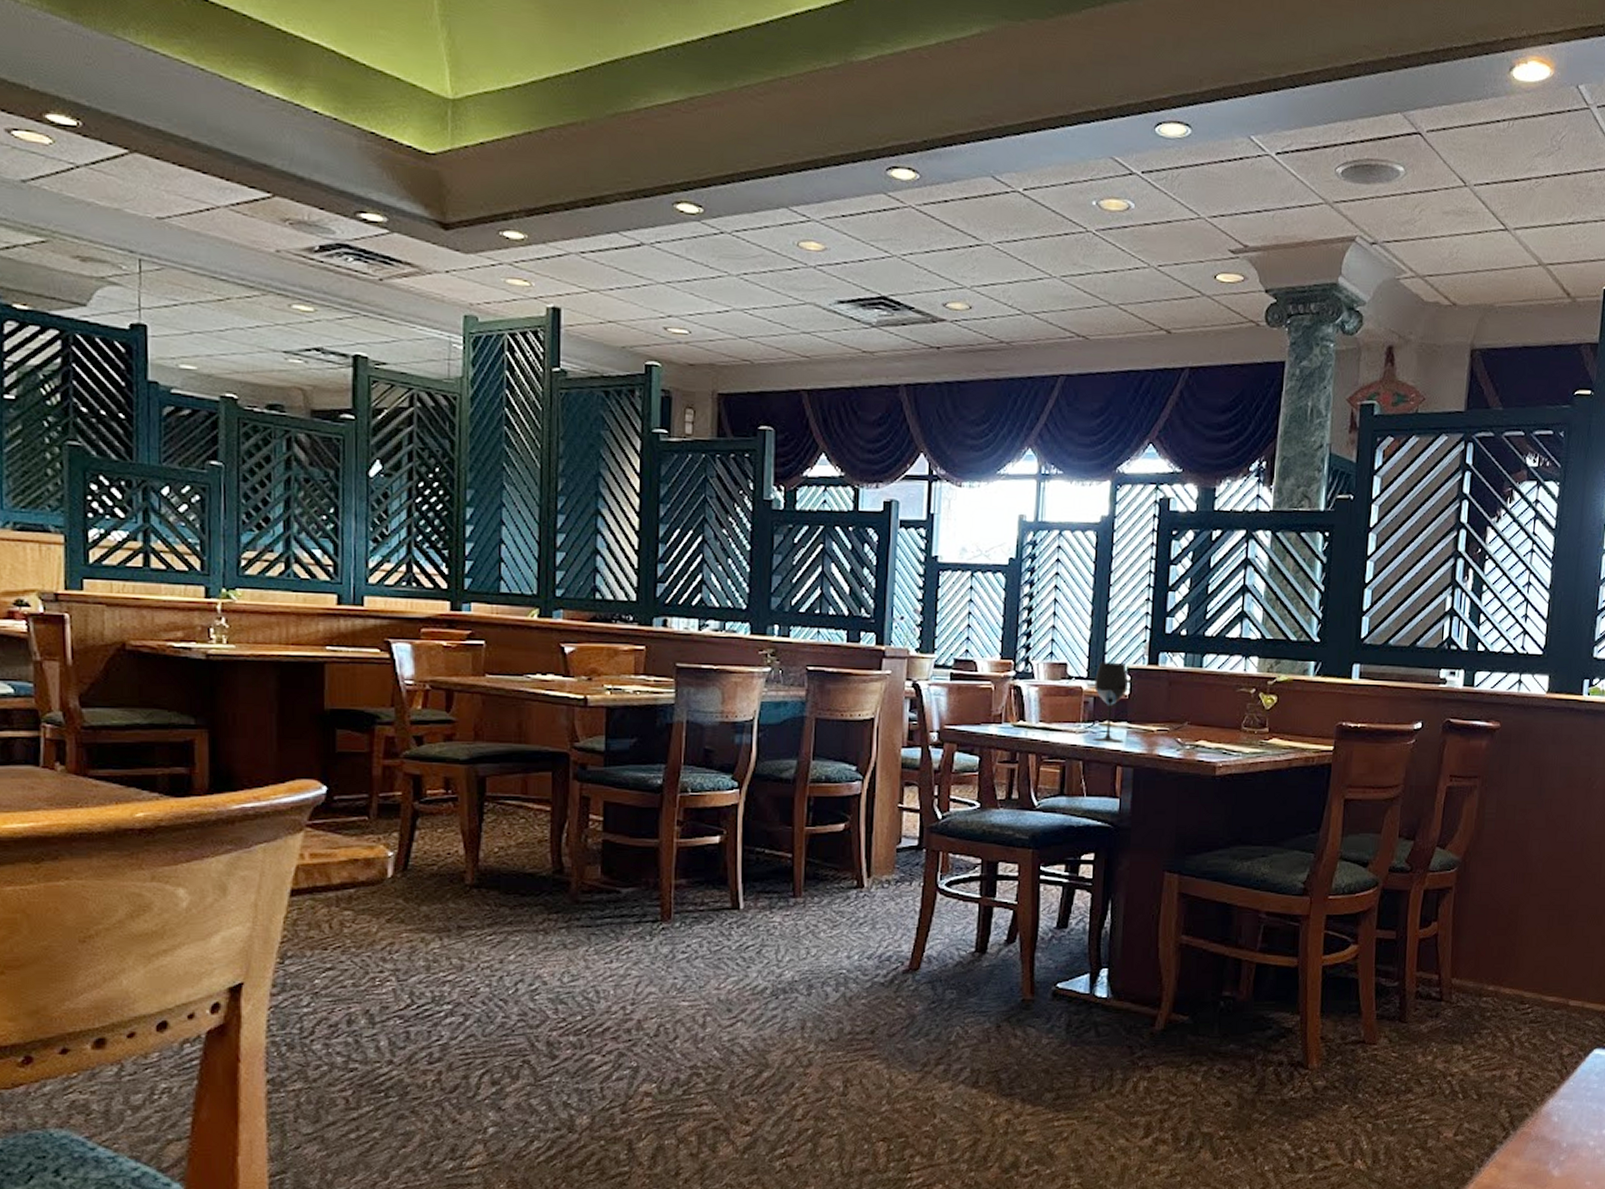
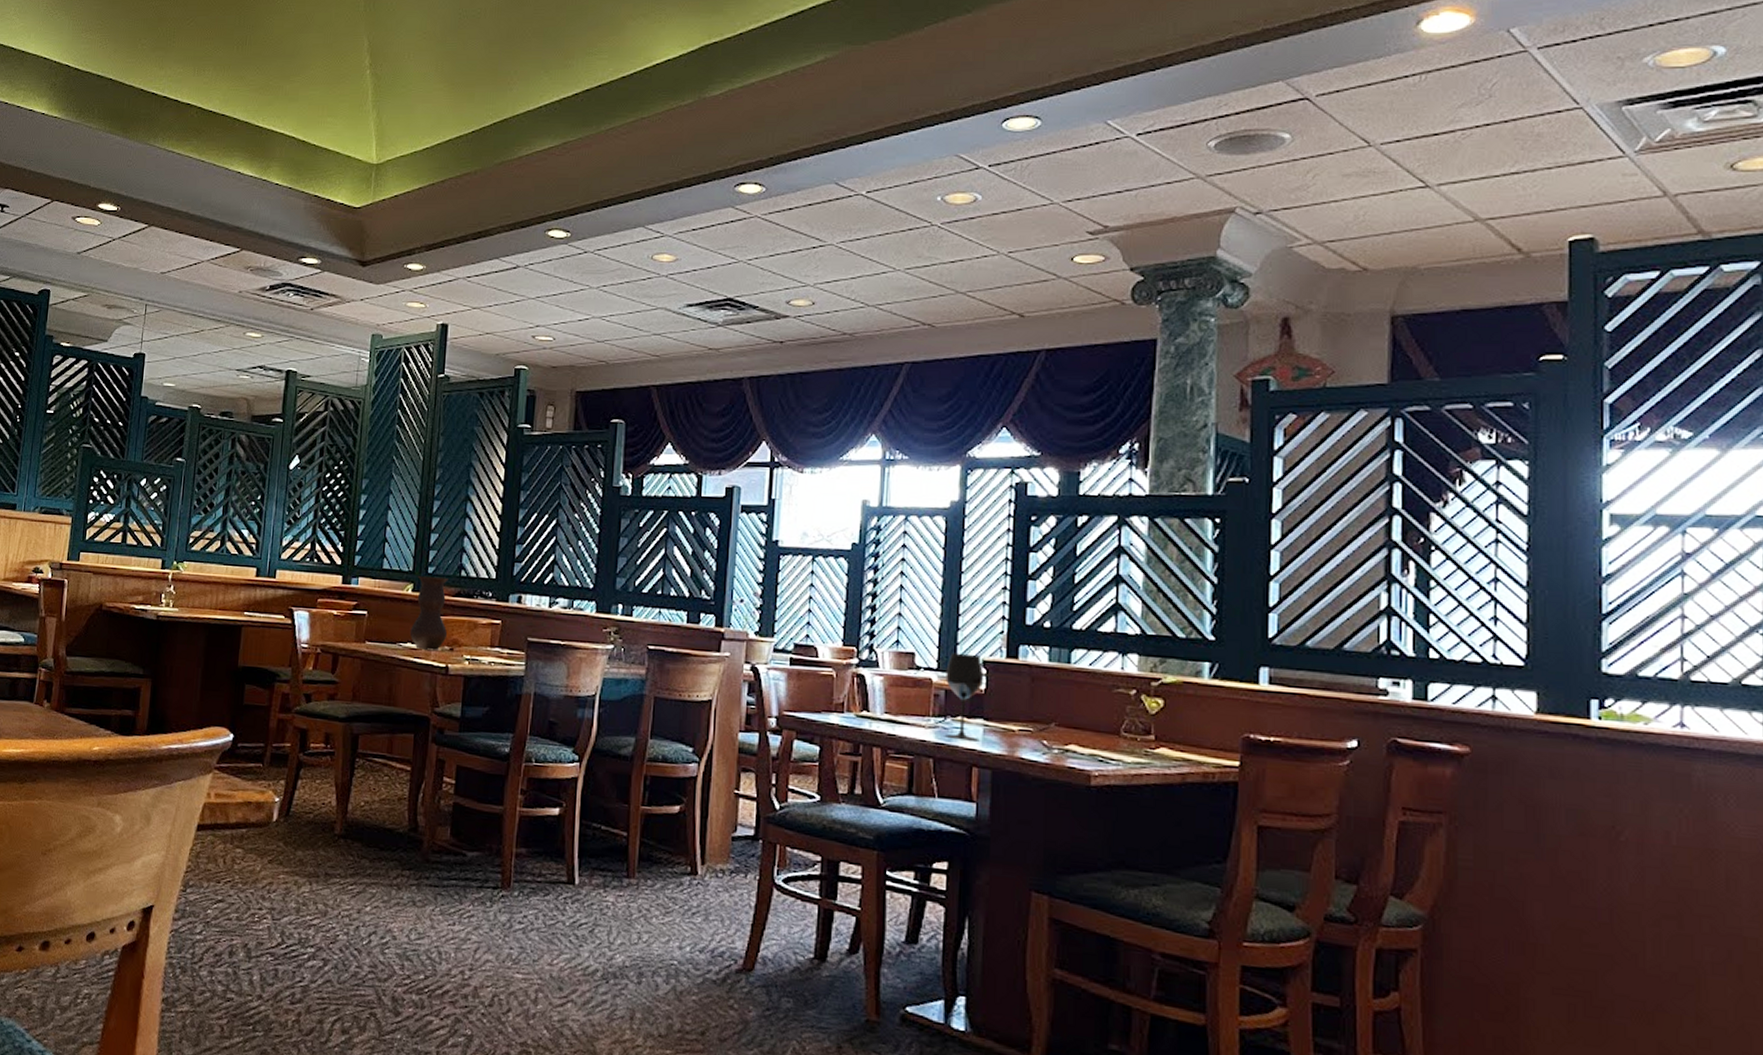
vase: none [538,599,584,681] -> present [409,575,450,650]

